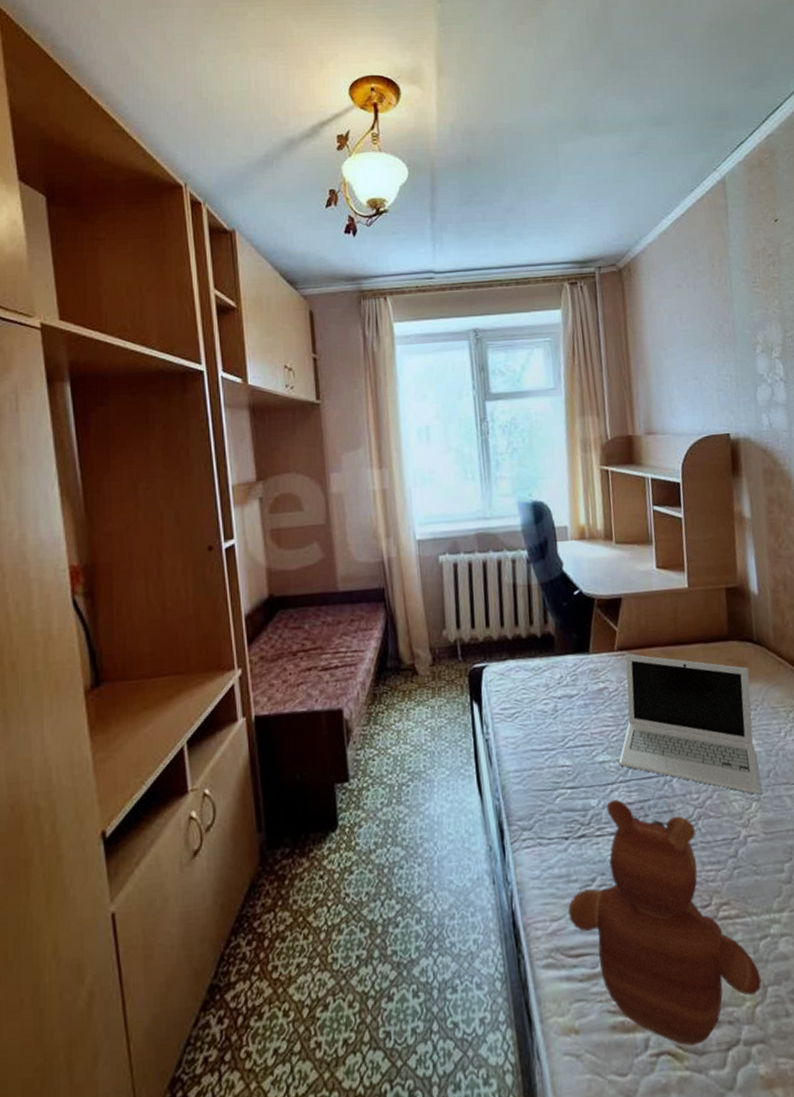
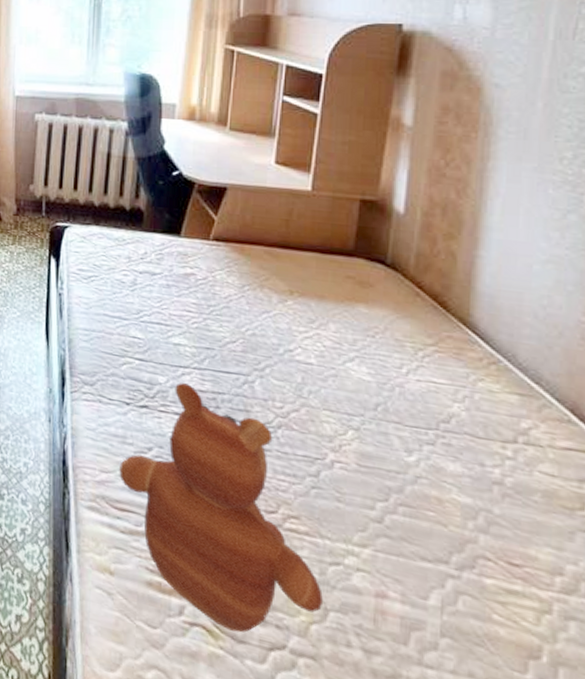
laptop: present [618,654,762,795] -> none [195,246,373,425]

